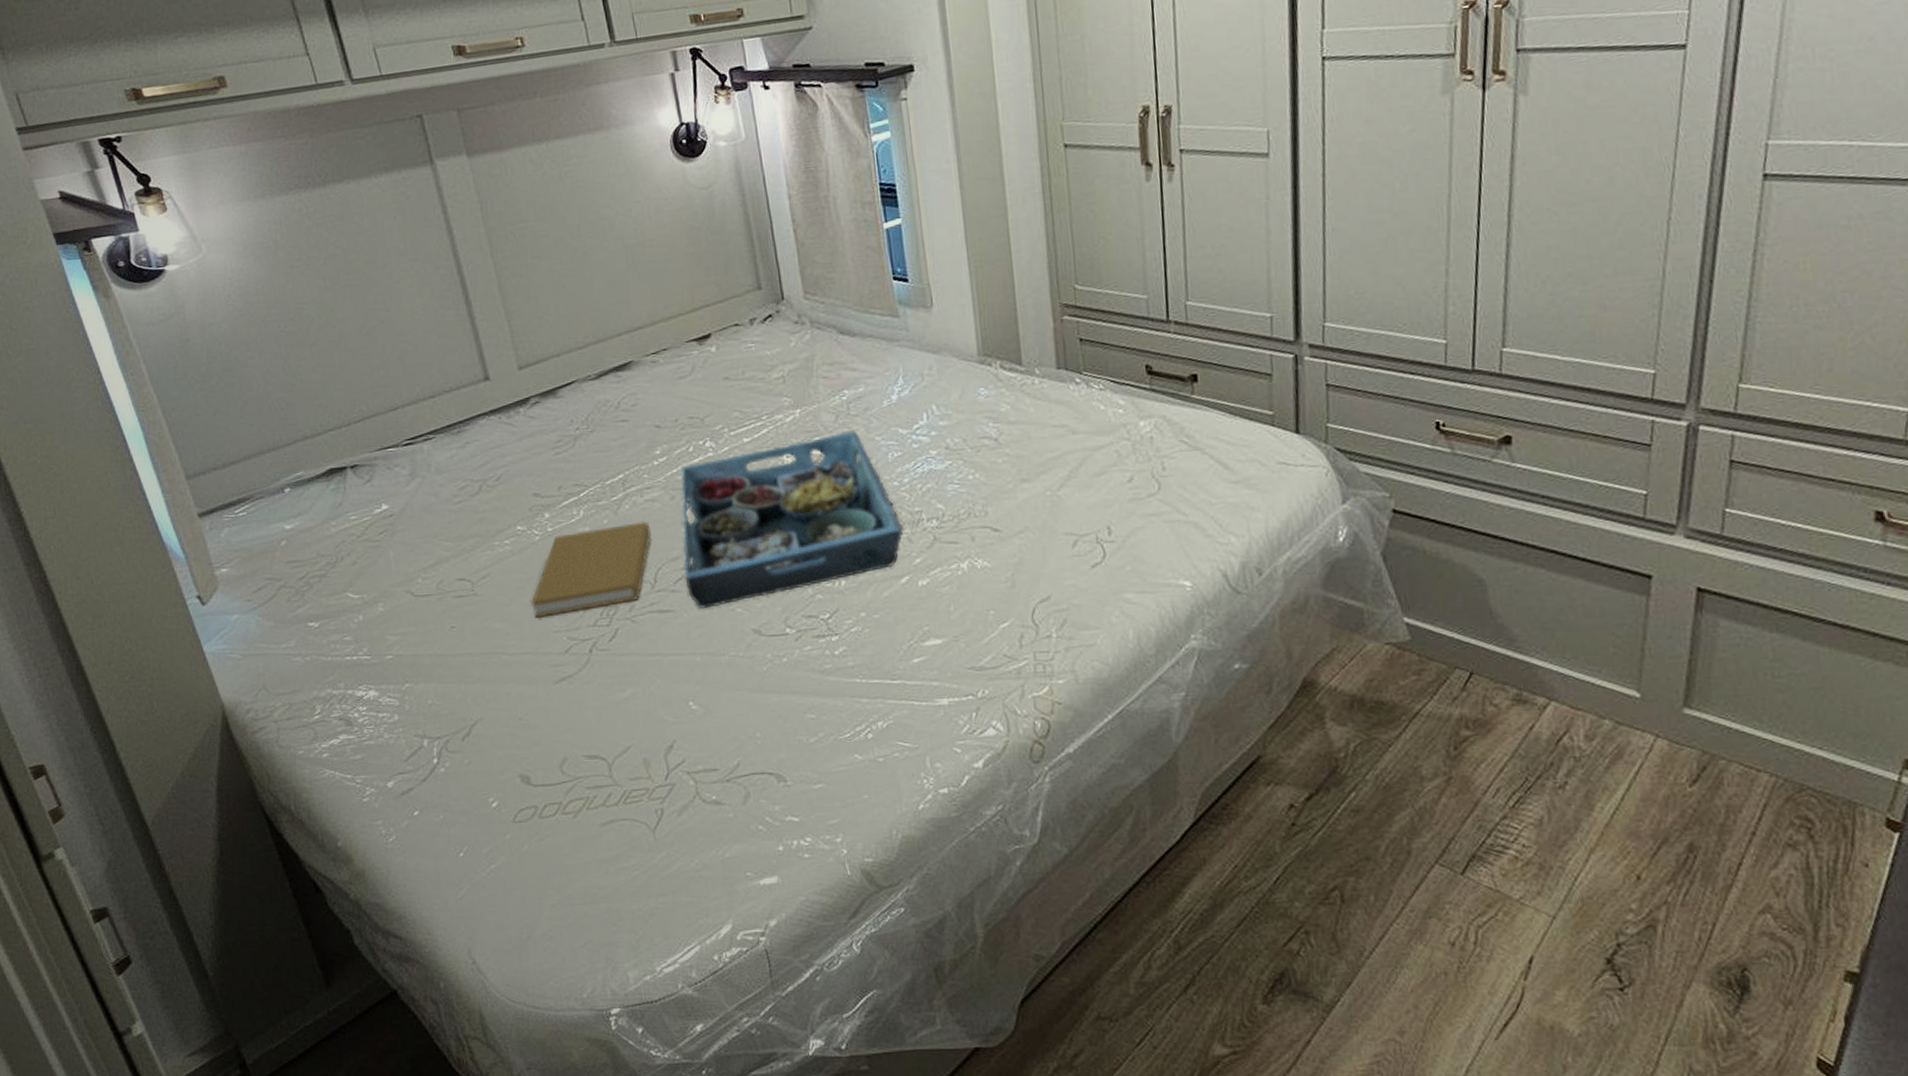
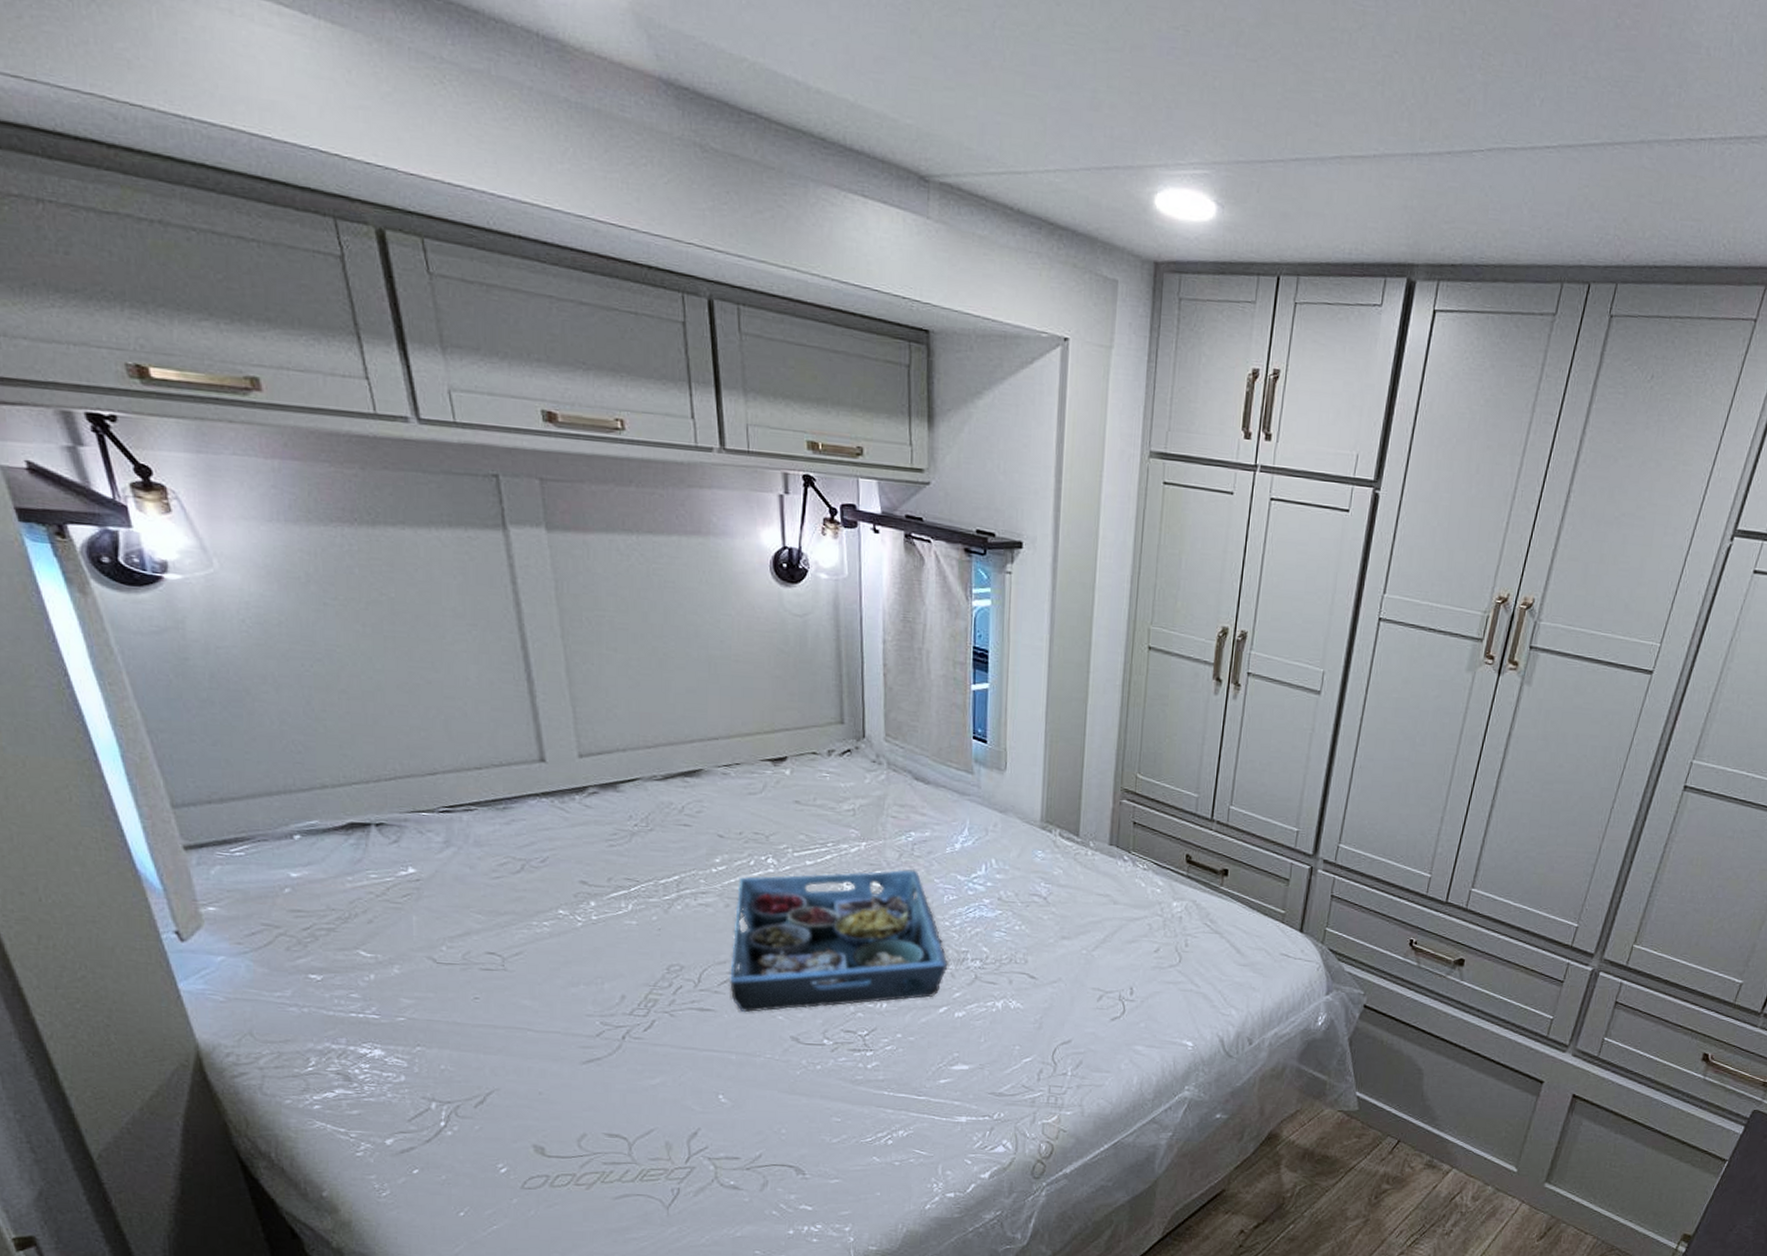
book: present [531,520,651,618] -> none [566,922,701,1000]

